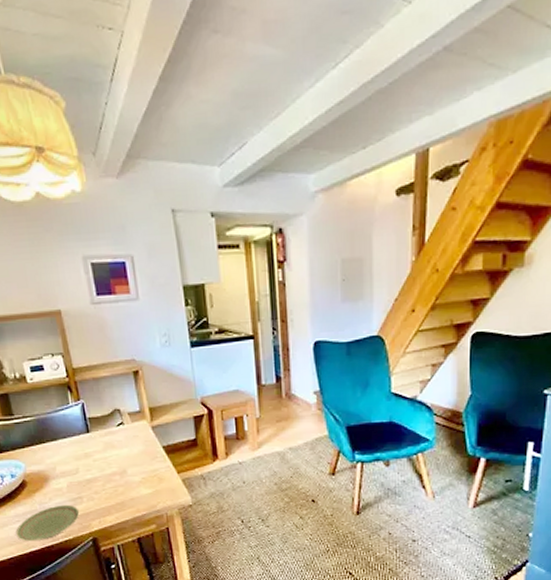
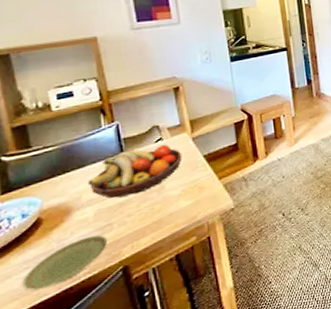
fruit bowl: none [60,429,143,475] -> present [87,144,183,199]

